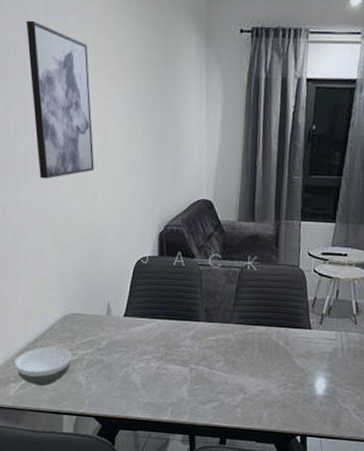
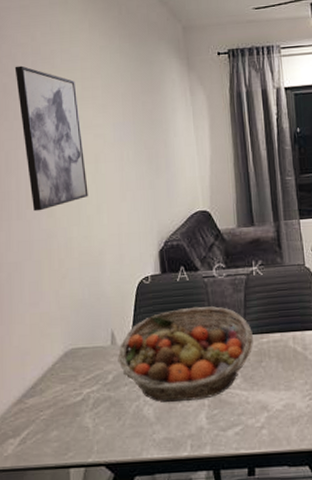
bowl: present [14,346,72,386] -> none [11,388,76,438]
fruit basket: none [111,291,240,375] -> present [117,306,253,403]

